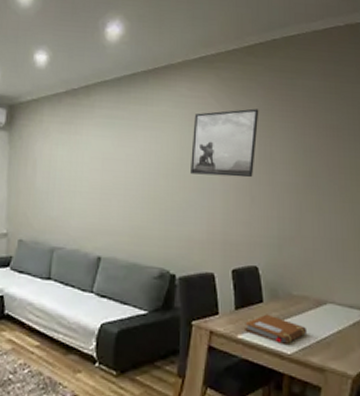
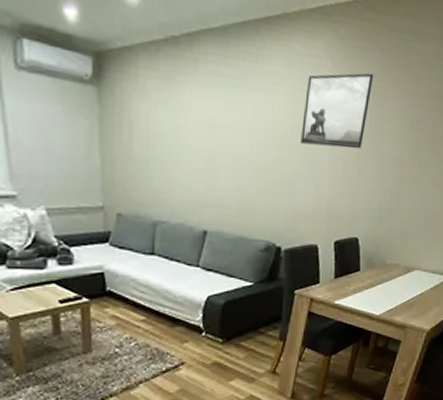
notebook: present [245,314,308,346] -> none [342,281,396,308]

